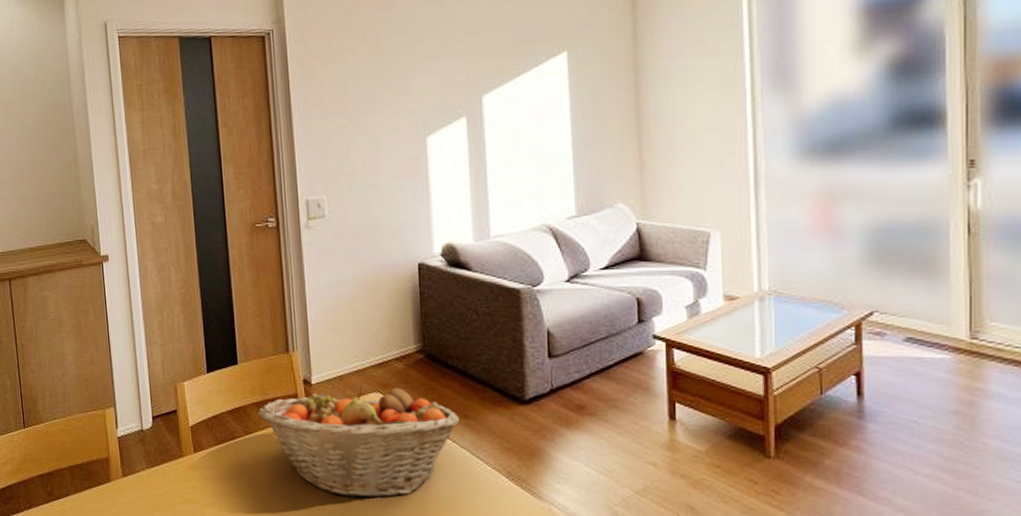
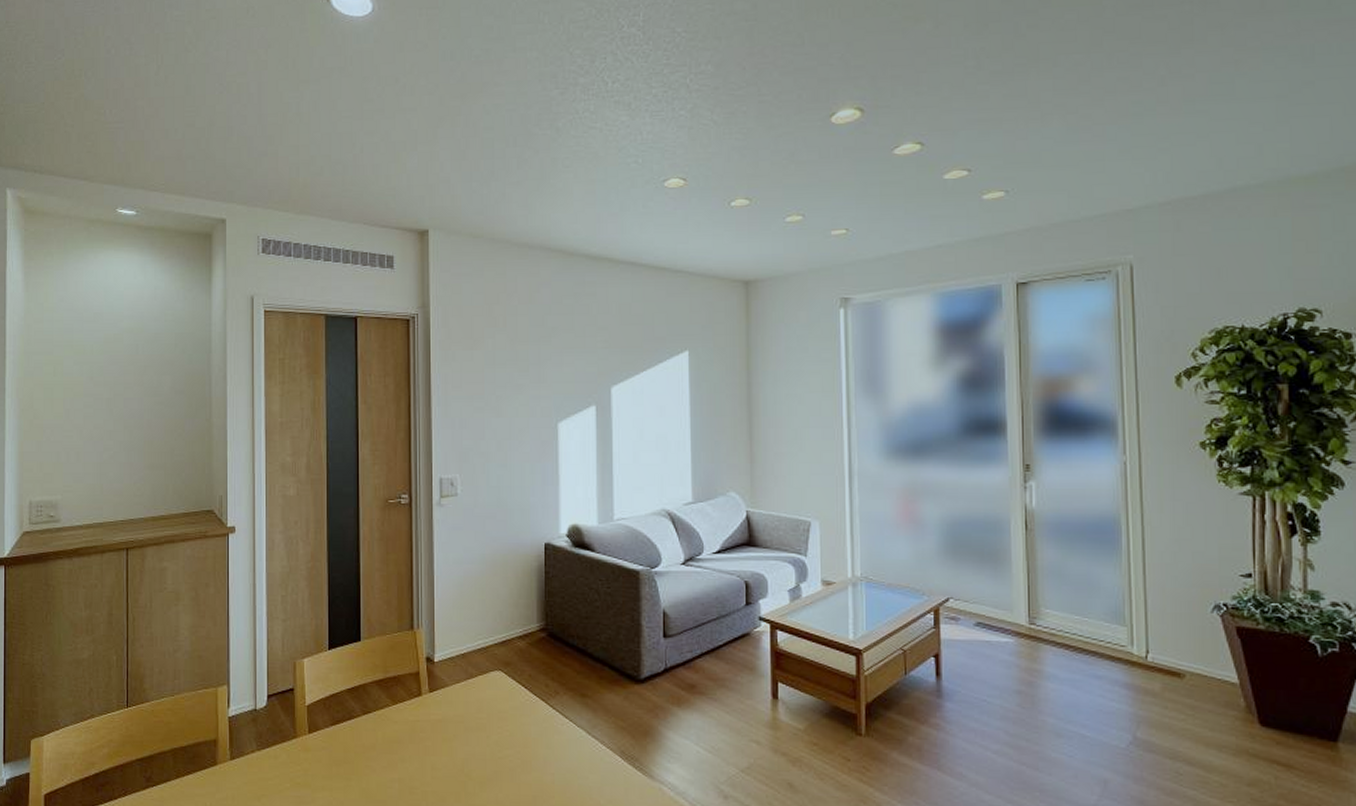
fruit basket: present [258,385,459,498] -> none [378,663,577,780]

